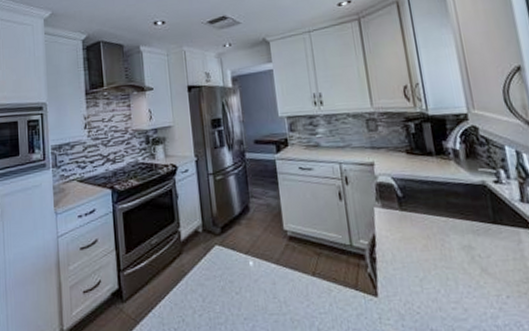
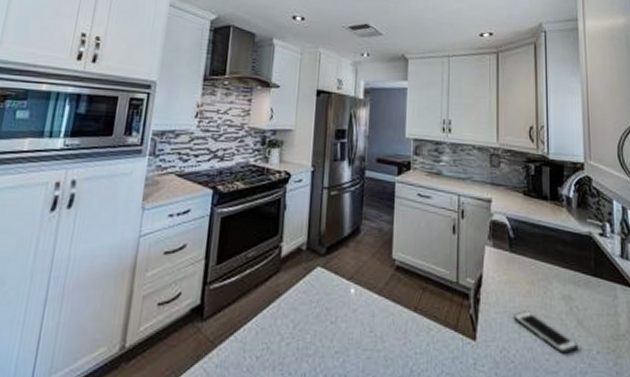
cell phone: none [412,264,486,301] -> present [513,311,579,354]

